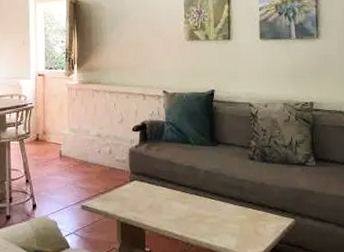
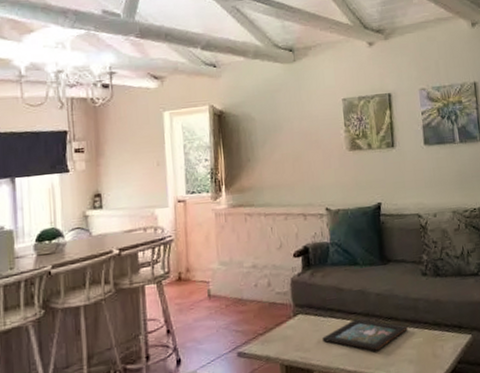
decorative tray: none [154,191,234,221] -> present [322,319,409,351]

